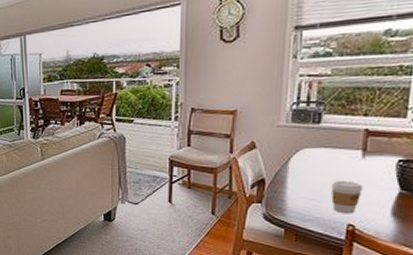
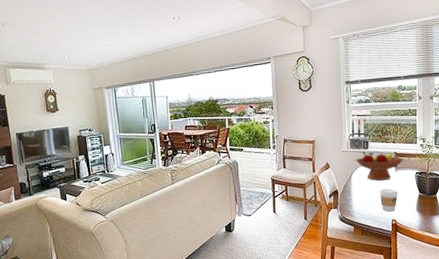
fruit bowl: none [297,127,381,170] -> present [355,151,405,181]

